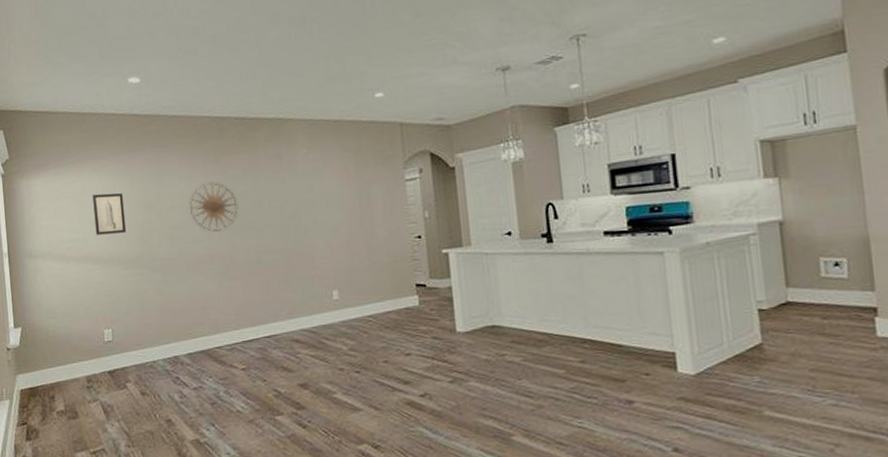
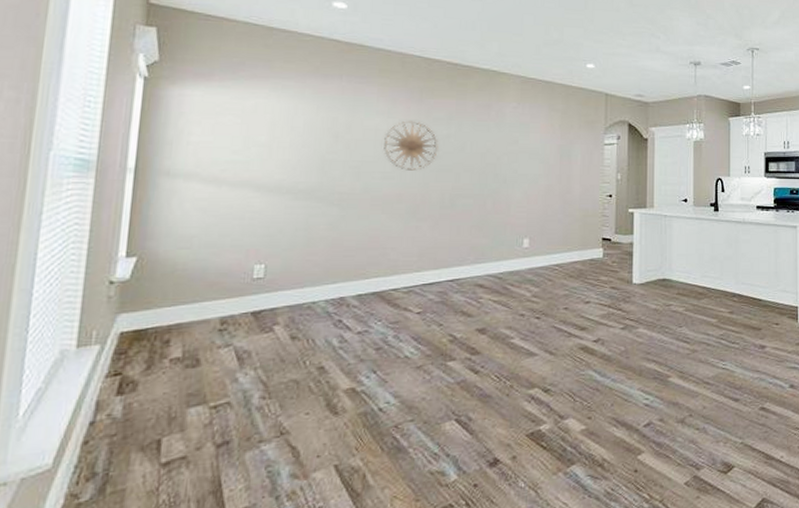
wall art: present [92,193,127,235] -> none [263,116,306,161]

